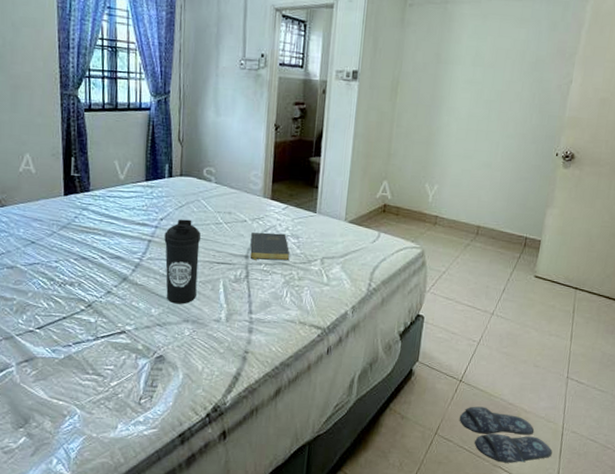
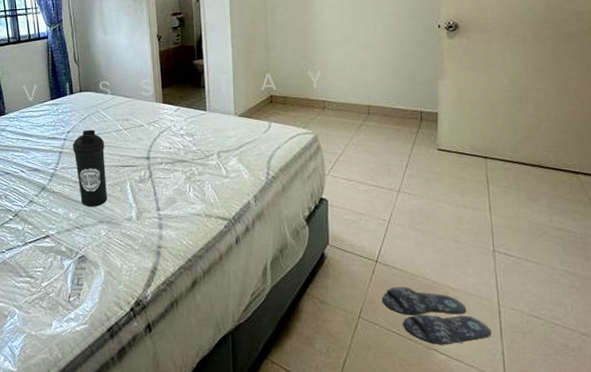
book: present [250,232,289,261] -> none [149,133,187,160]

